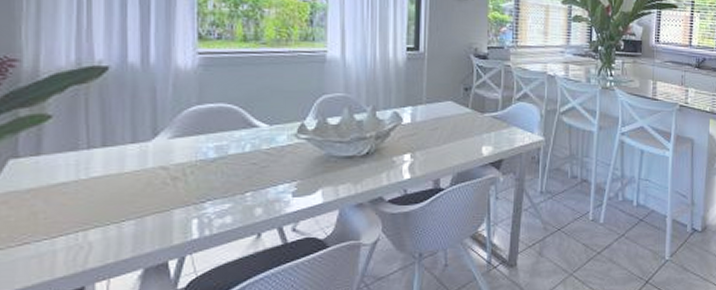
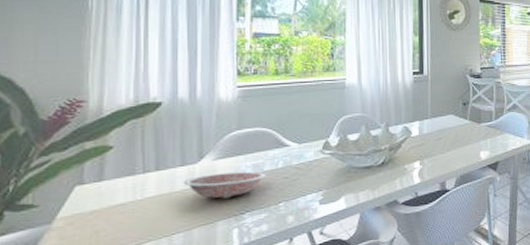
bowl: none [134,154,231,182] -> present [183,171,267,198]

